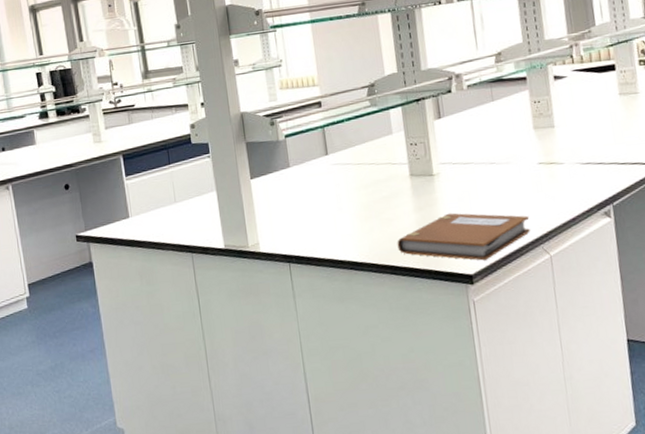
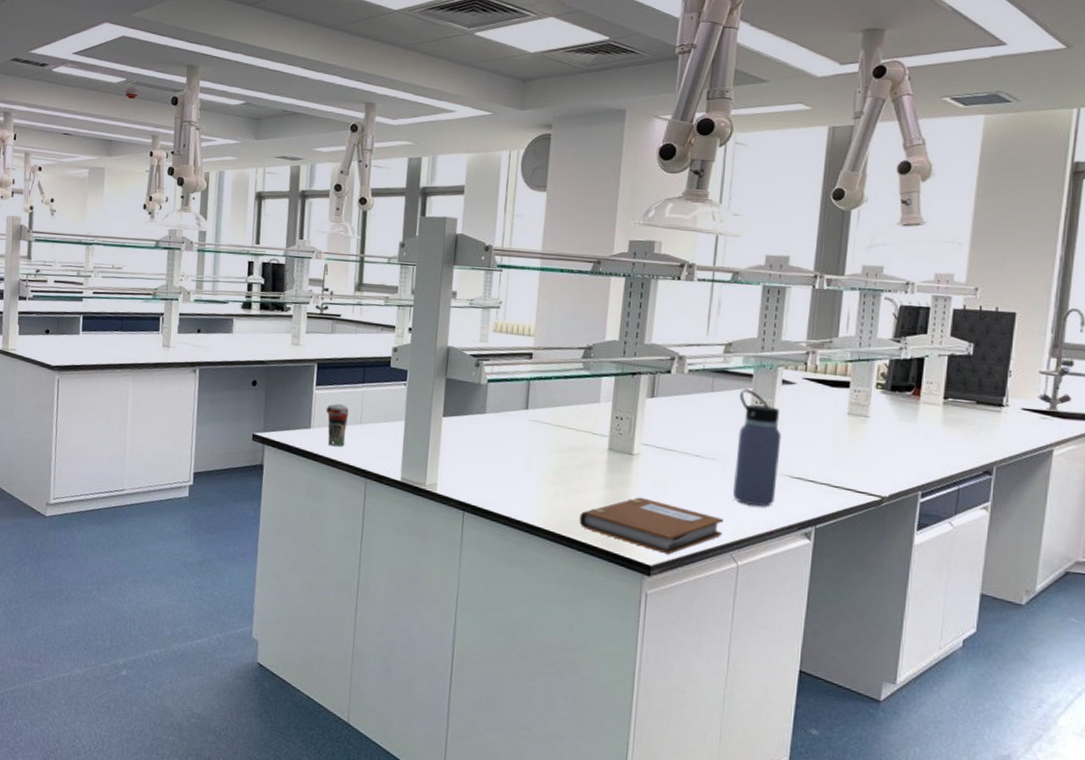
beverage cup: none [140,188,165,230] -> present [325,403,349,447]
water bottle: none [518,91,572,198] -> present [733,389,782,506]

